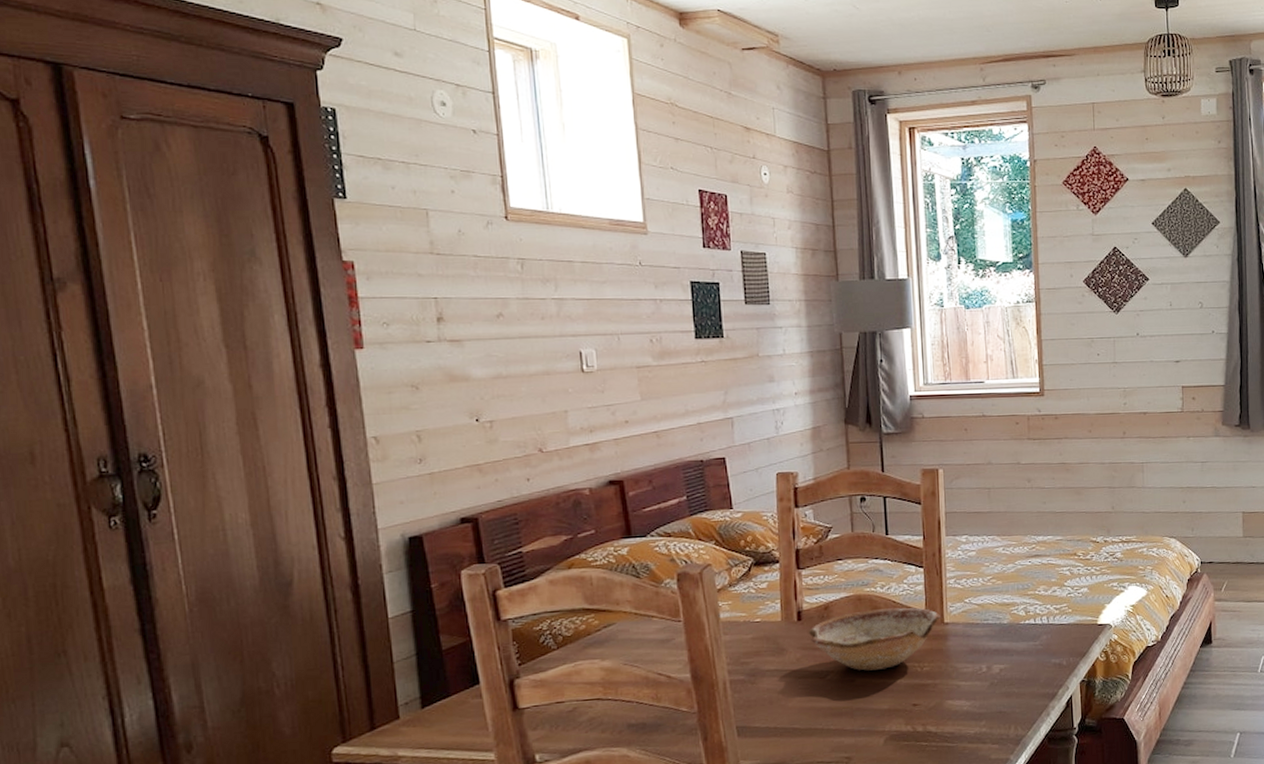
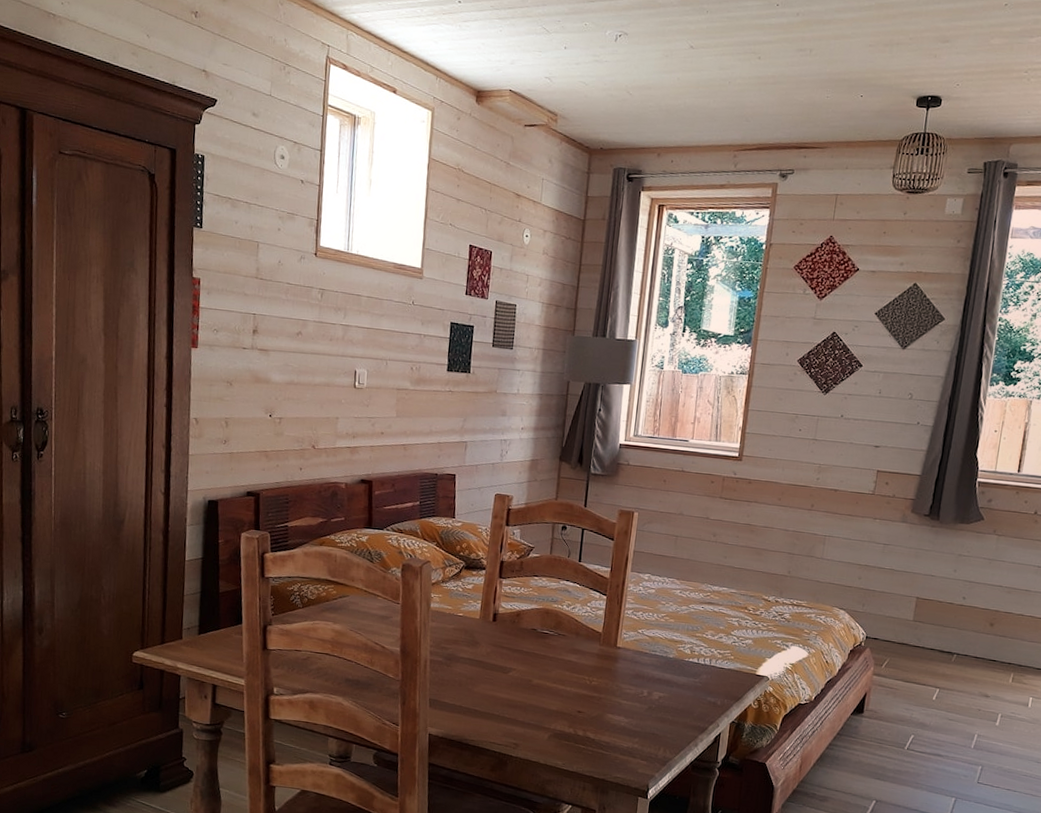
bowl: present [808,607,940,671] -> none [499,623,614,676]

